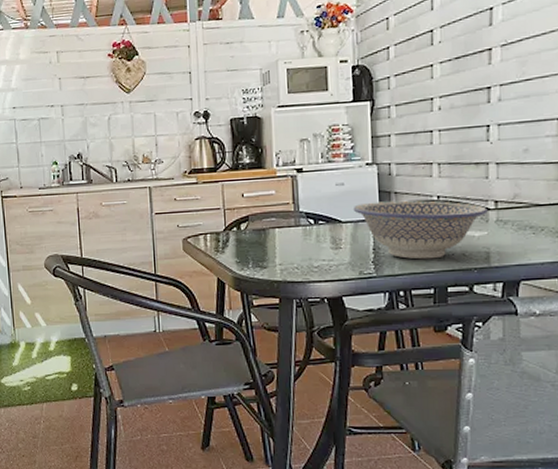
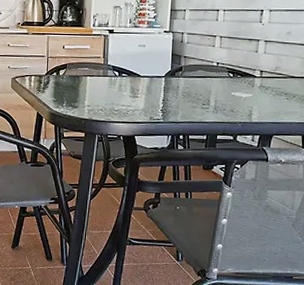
bowl: present [353,200,488,260] -> none [150,62,254,112]

